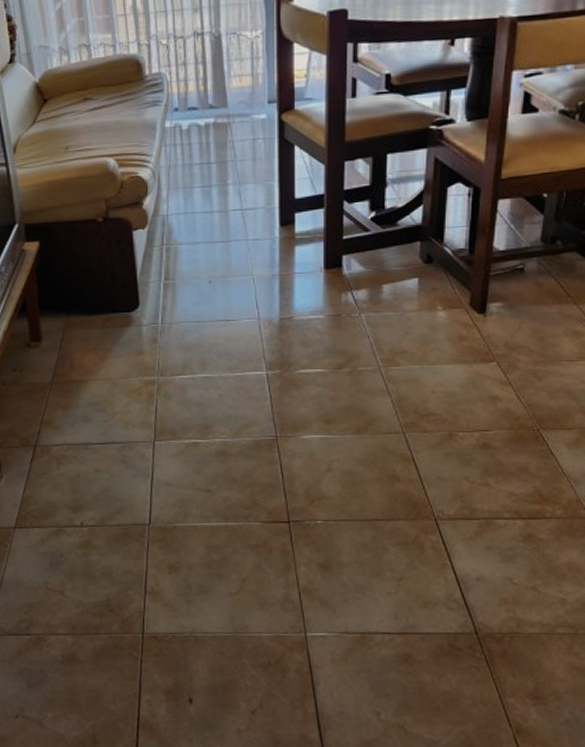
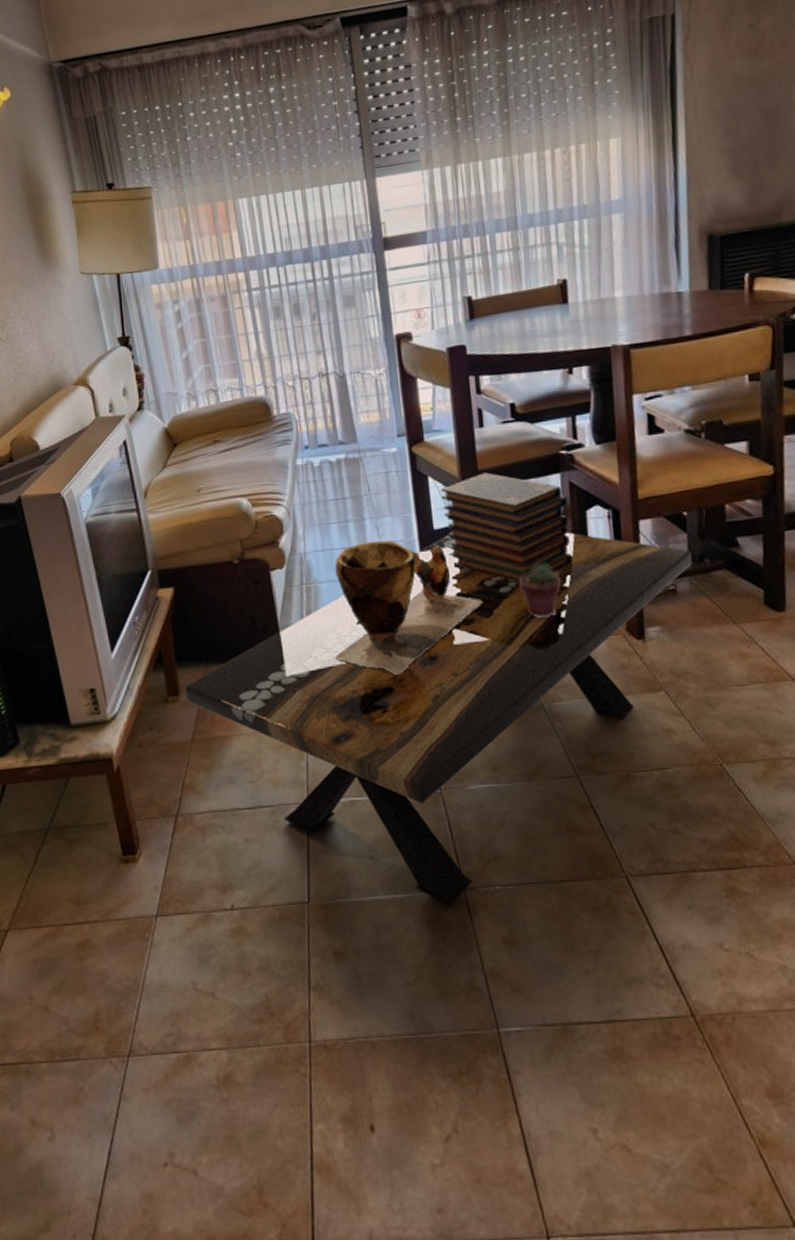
coffee table: none [46,204,546,535] -> present [185,532,692,907]
clay pot: none [188,206,335,334] -> present [334,539,483,675]
book stack: none [305,144,431,255] -> present [440,472,573,583]
potted succulent: none [372,237,413,289] -> present [519,563,562,619]

